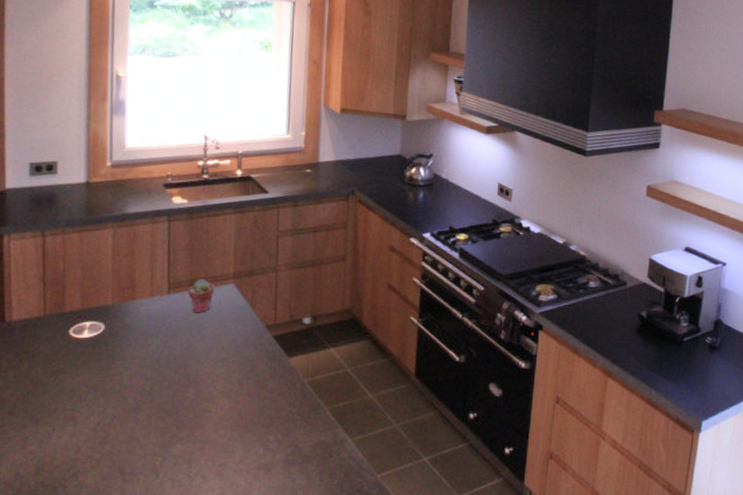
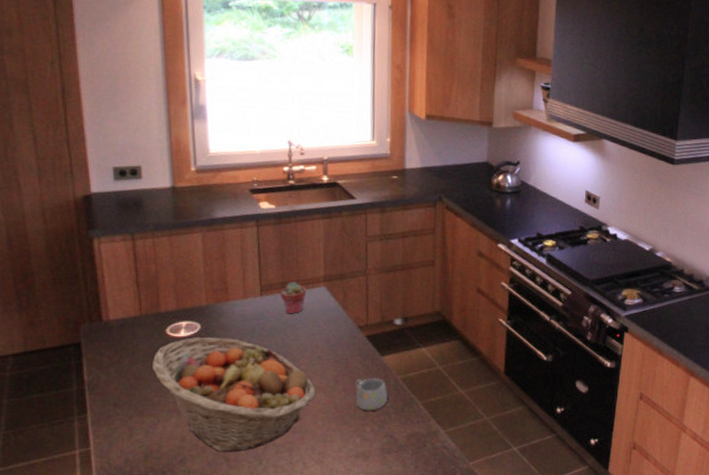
fruit basket: none [51,338,219,464] -> present [151,337,315,452]
mug: none [259,380,293,418] -> present [354,377,387,411]

